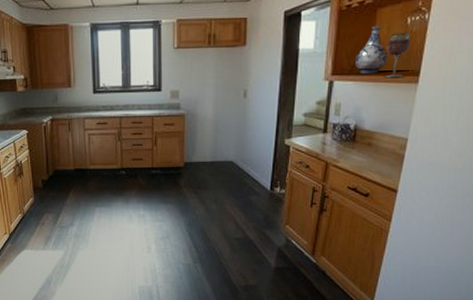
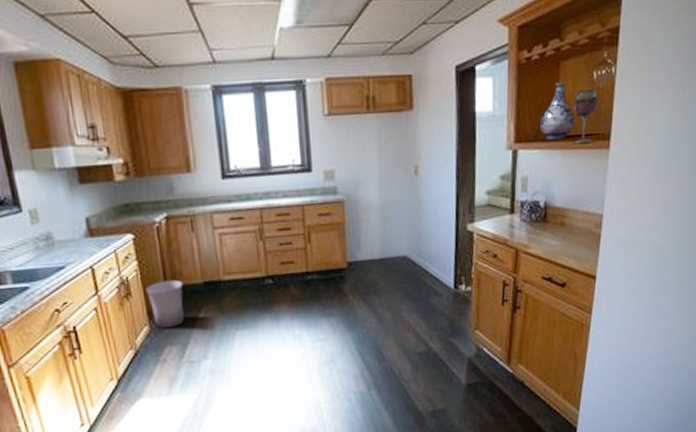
waste bin: none [34,165,60,201] -> present [146,279,184,329]

